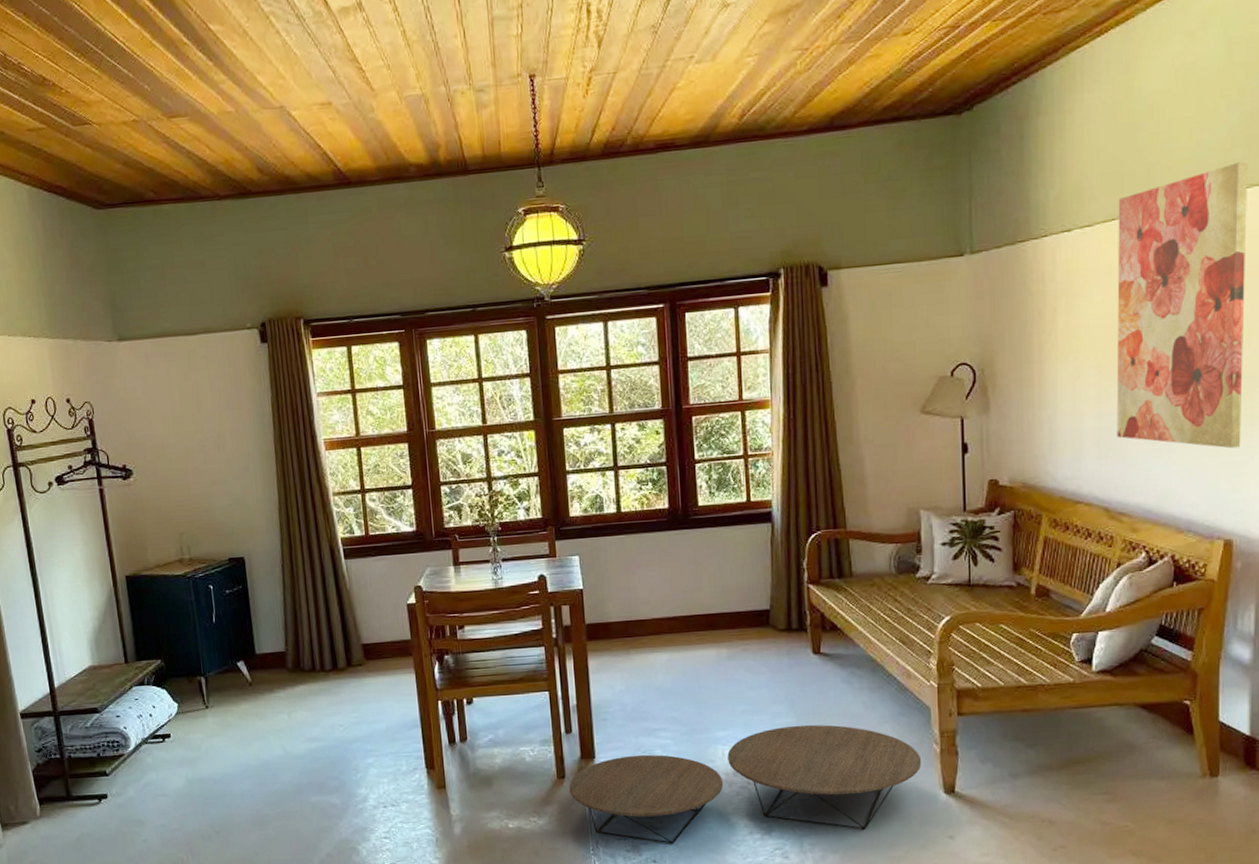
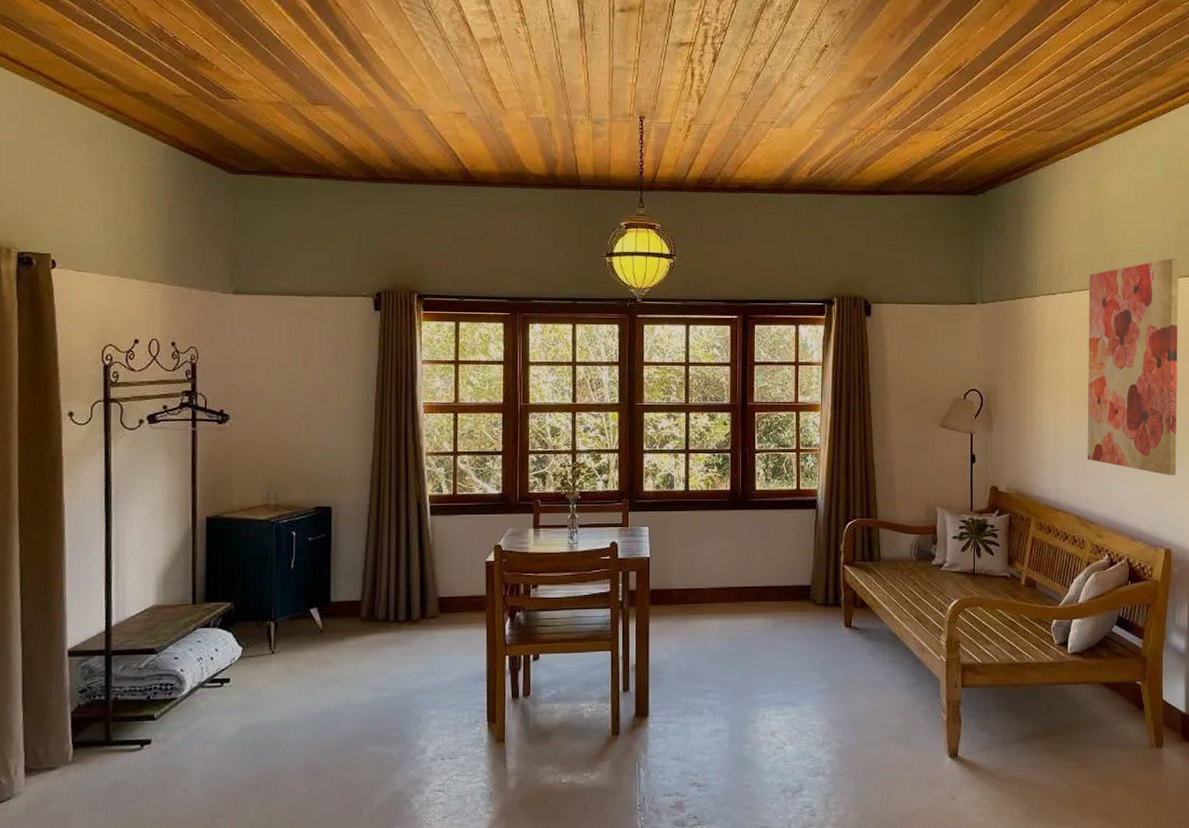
coffee table: present [569,724,922,844] -> none [622,691,931,801]

